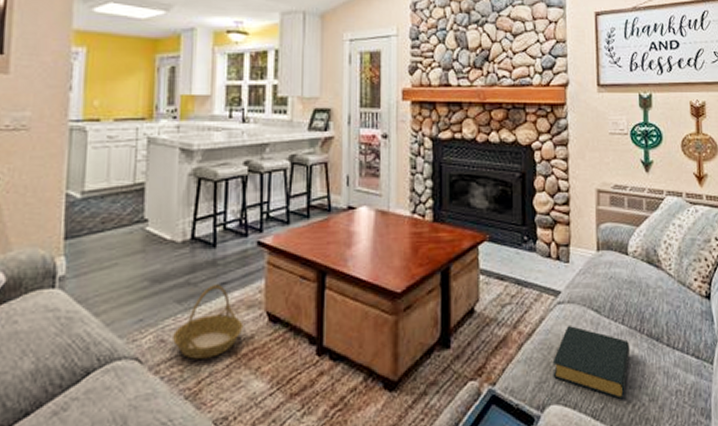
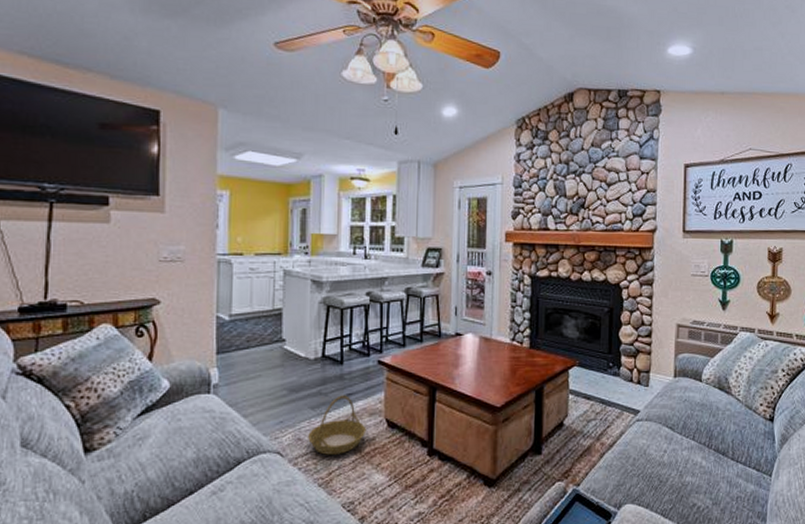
hardback book: present [552,325,630,399] -> none [629,439,699,501]

